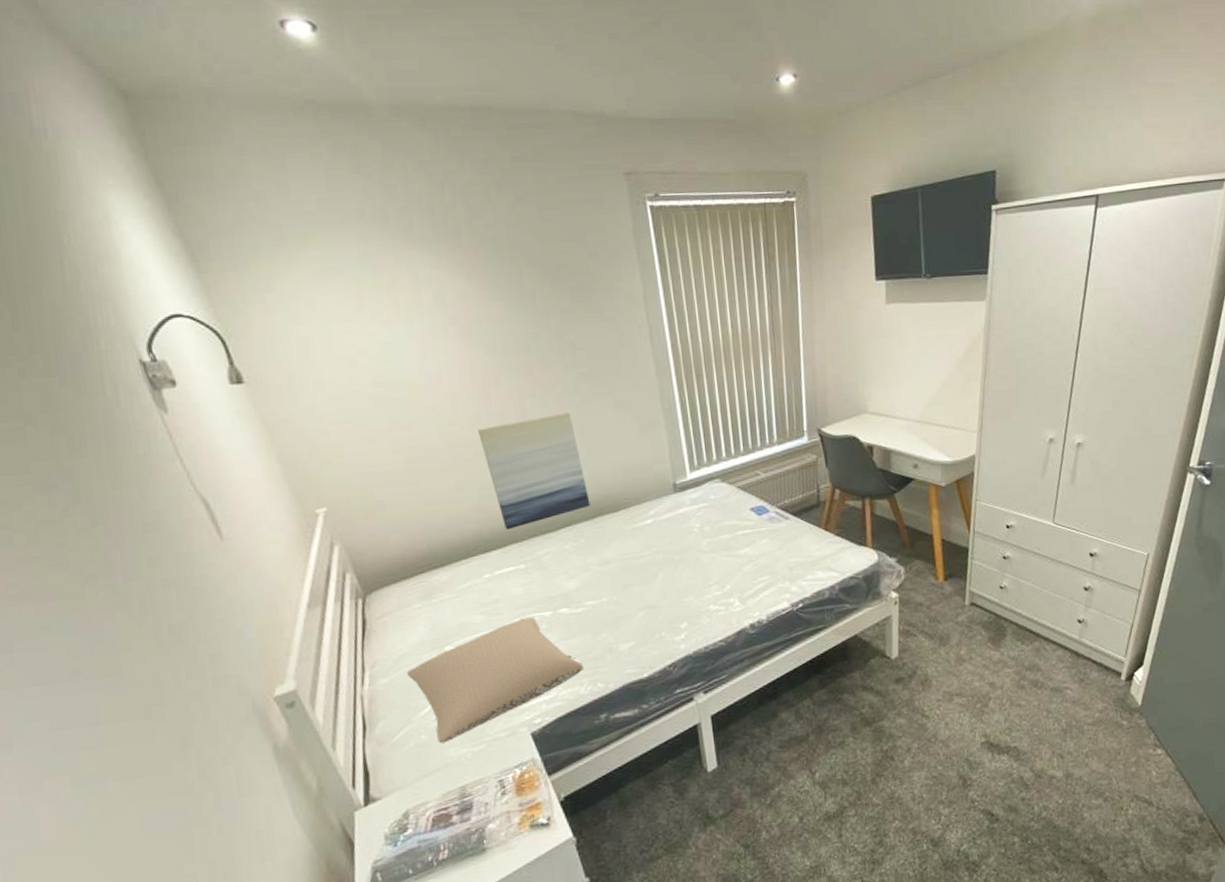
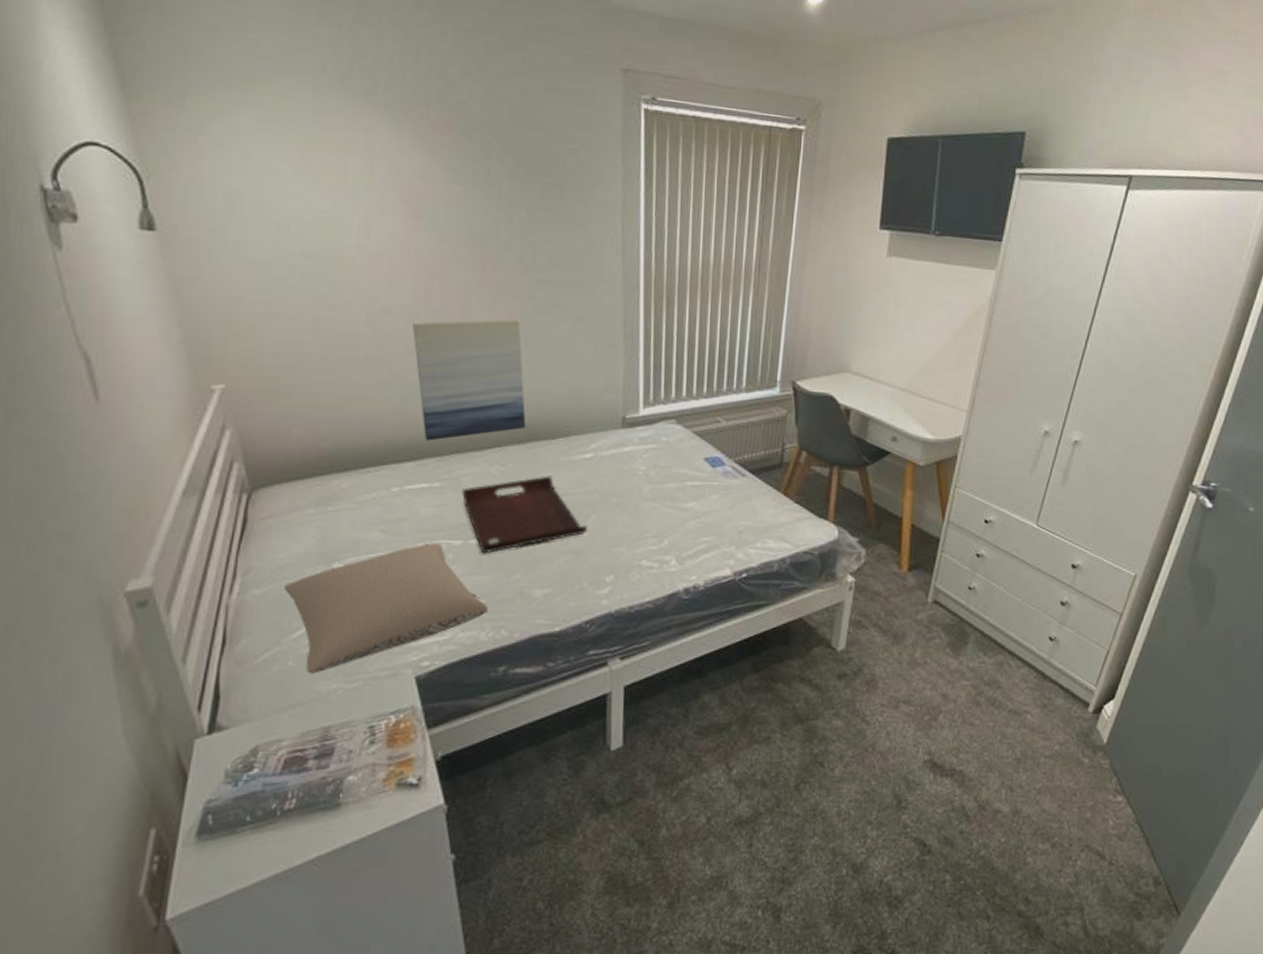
serving tray: none [544,544,658,621] -> present [462,475,587,554]

